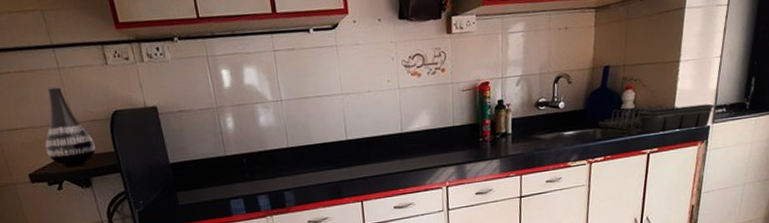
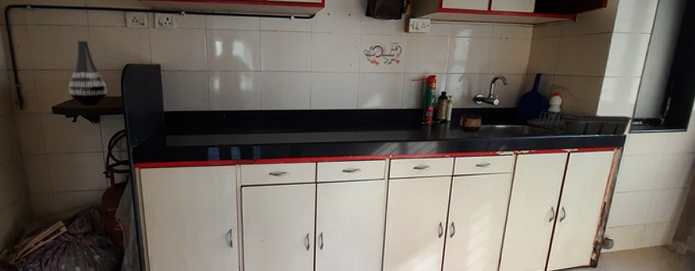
cup: none [522,122,547,145] -> present [460,114,481,132]

